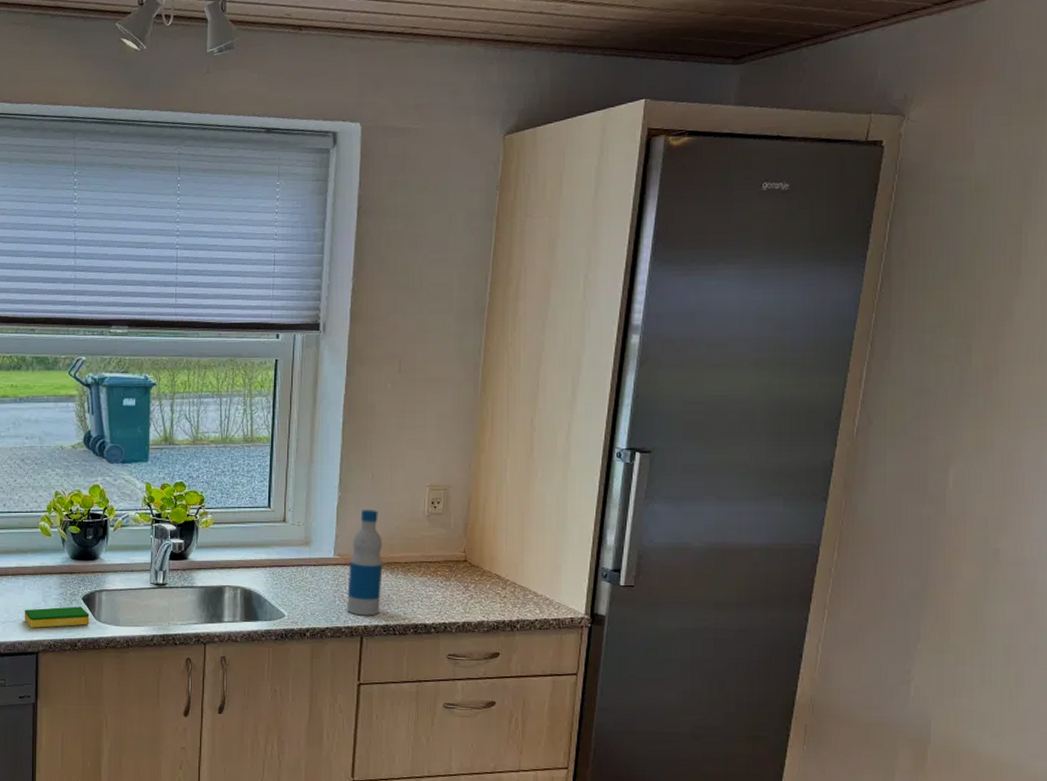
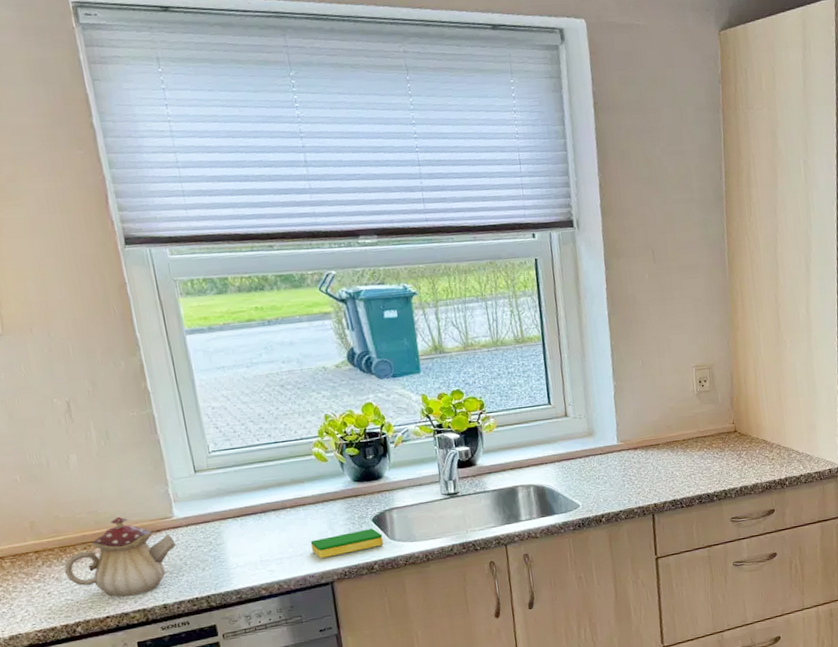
bottle: present [347,510,383,616] -> none [633,395,666,495]

